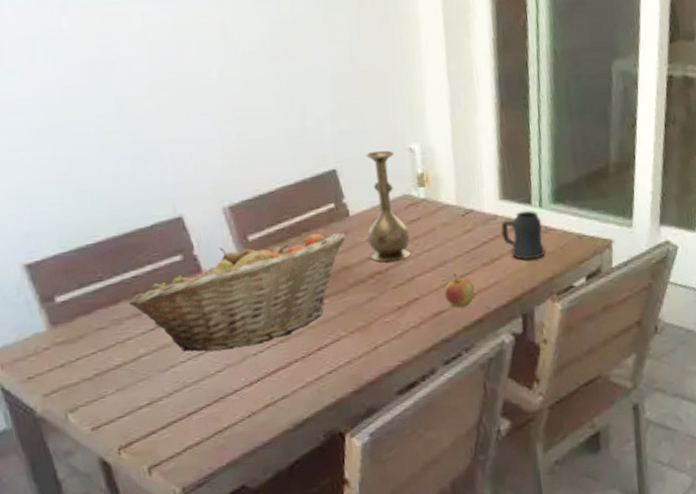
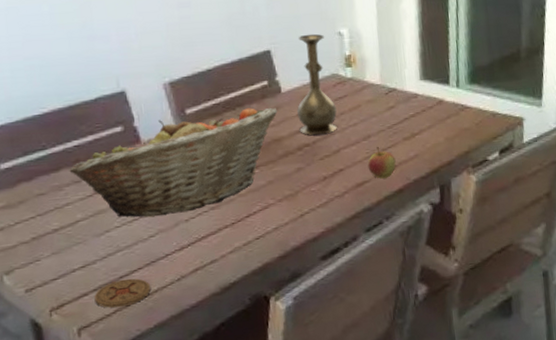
coaster: none [163,415,221,446] -> present [94,278,150,308]
mug: present [500,210,546,260] -> none [421,90,462,135]

